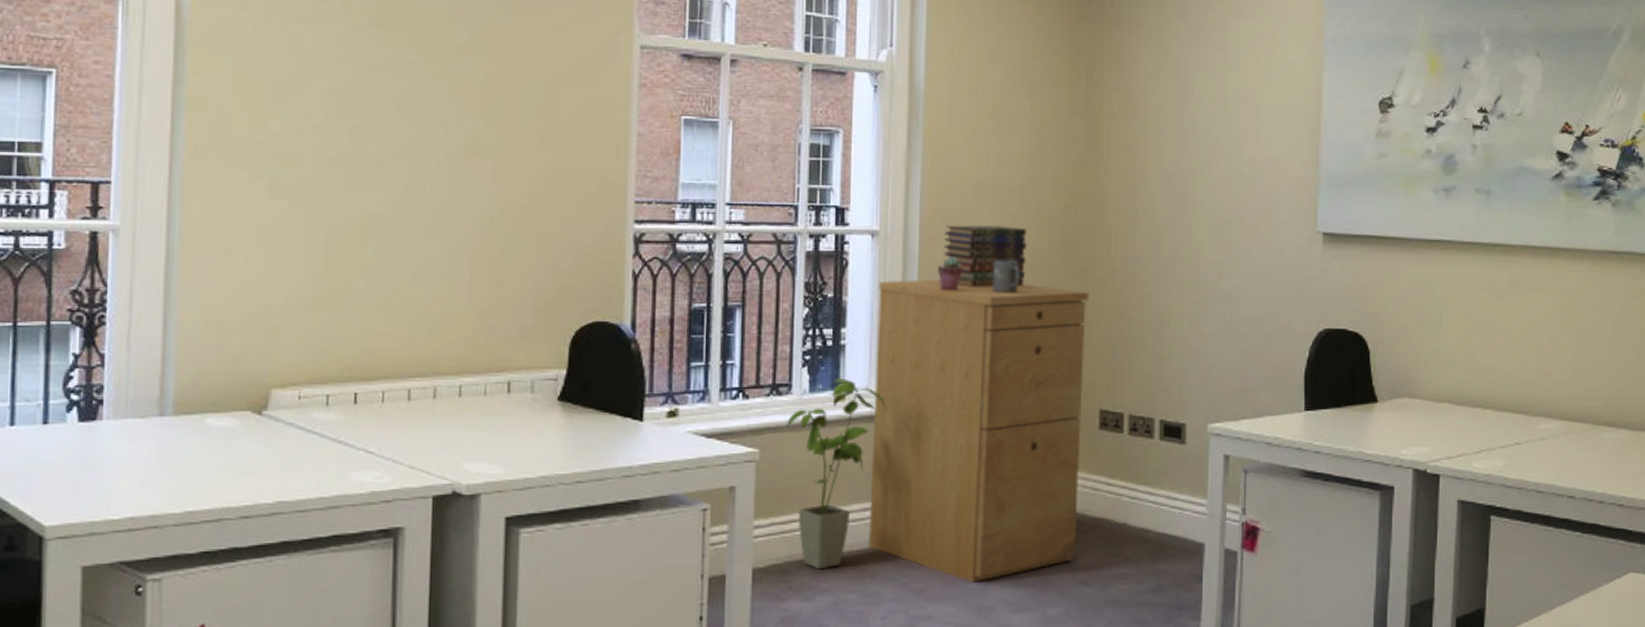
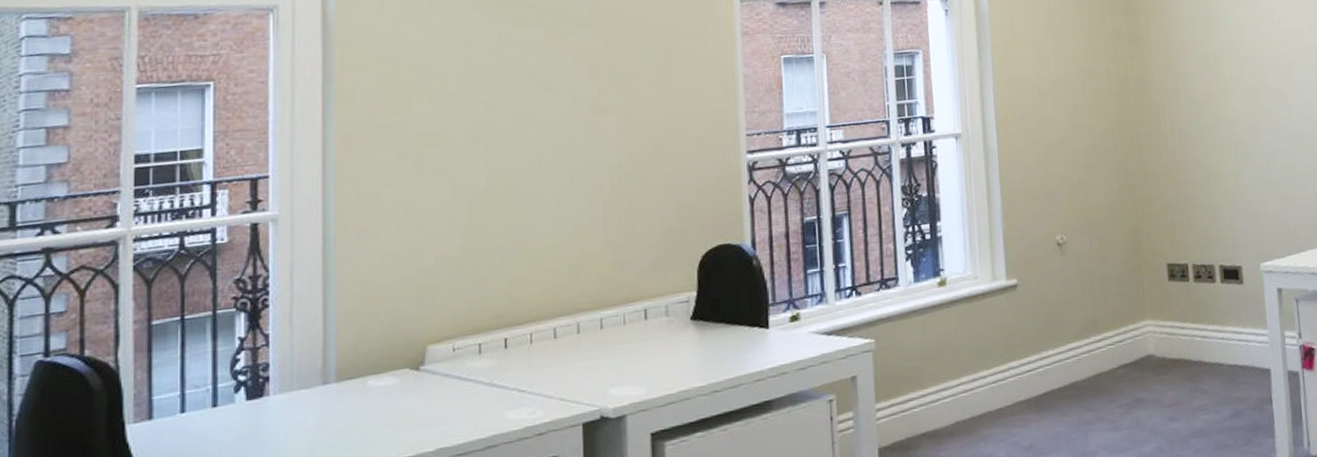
house plant: present [787,377,887,570] -> none [897,265,984,441]
filing cabinet: present [869,279,1089,583] -> none [965,162,1161,433]
potted succulent: present [937,256,963,291] -> none [1014,147,1037,178]
book stack: present [942,225,1027,287] -> none [1017,115,1091,173]
mug: present [993,260,1020,293] -> none [1062,143,1086,174]

